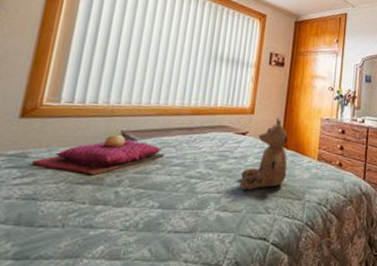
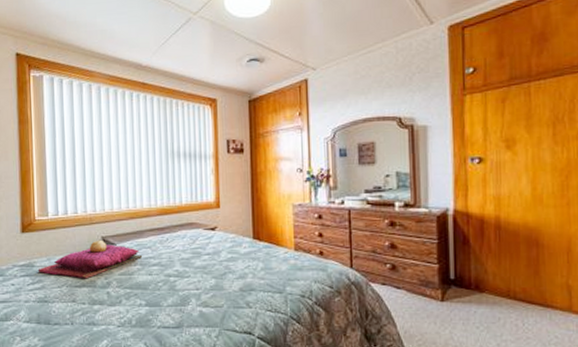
teddy bear: present [239,117,288,191] -> none [216,209,263,286]

